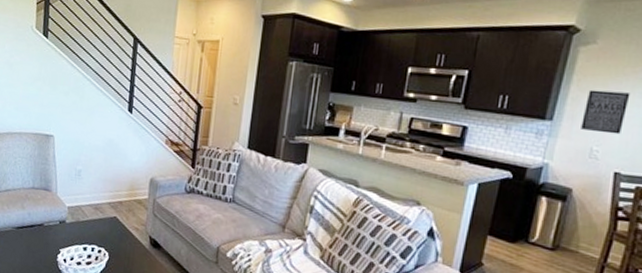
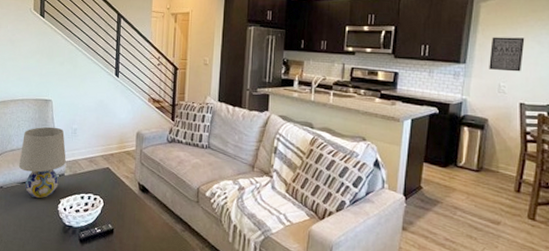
table lamp: none [14,166,68,247] -> present [18,126,66,199]

